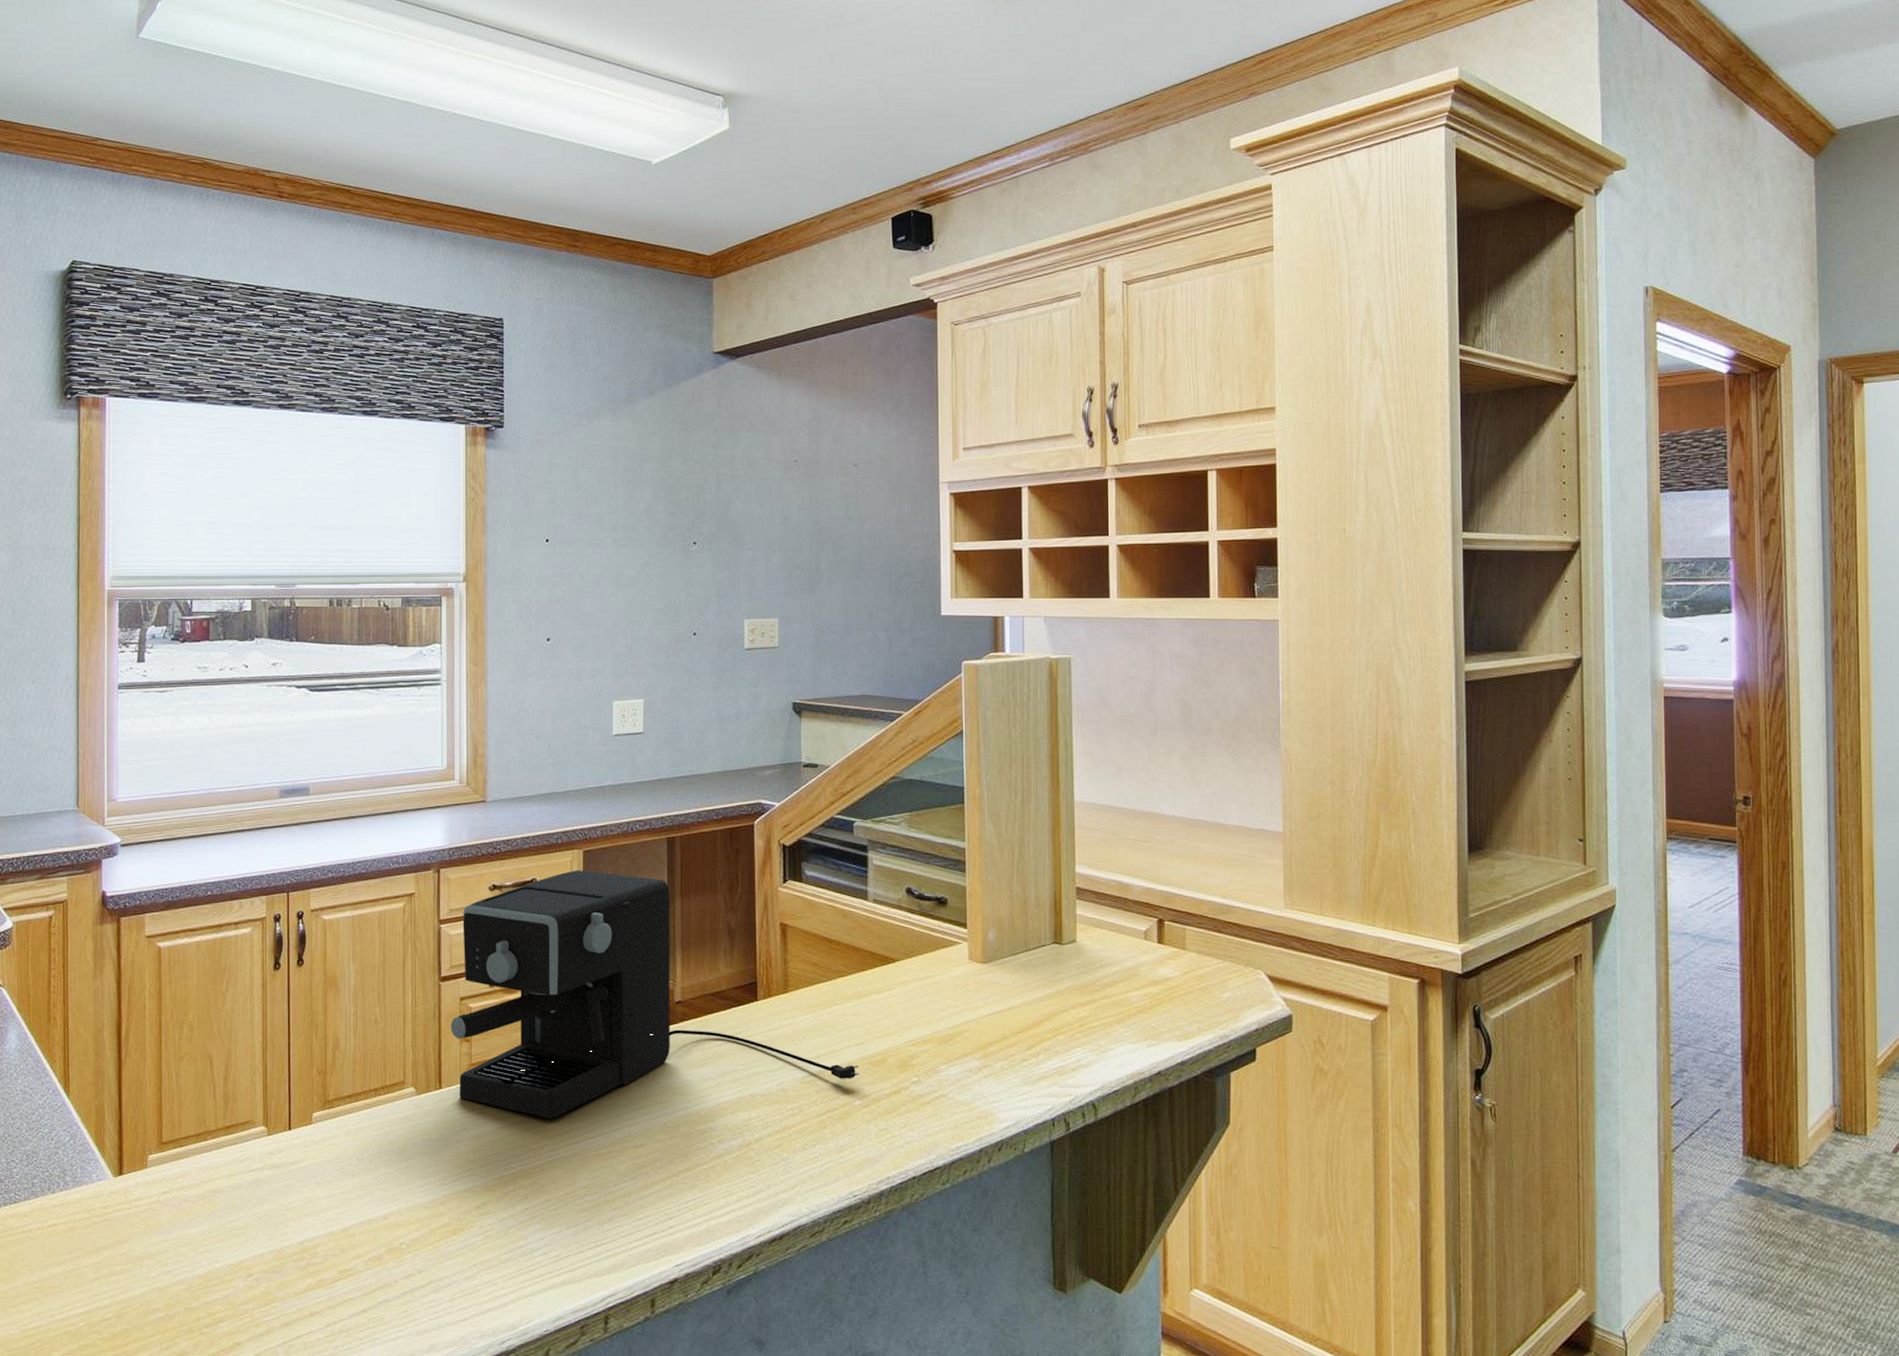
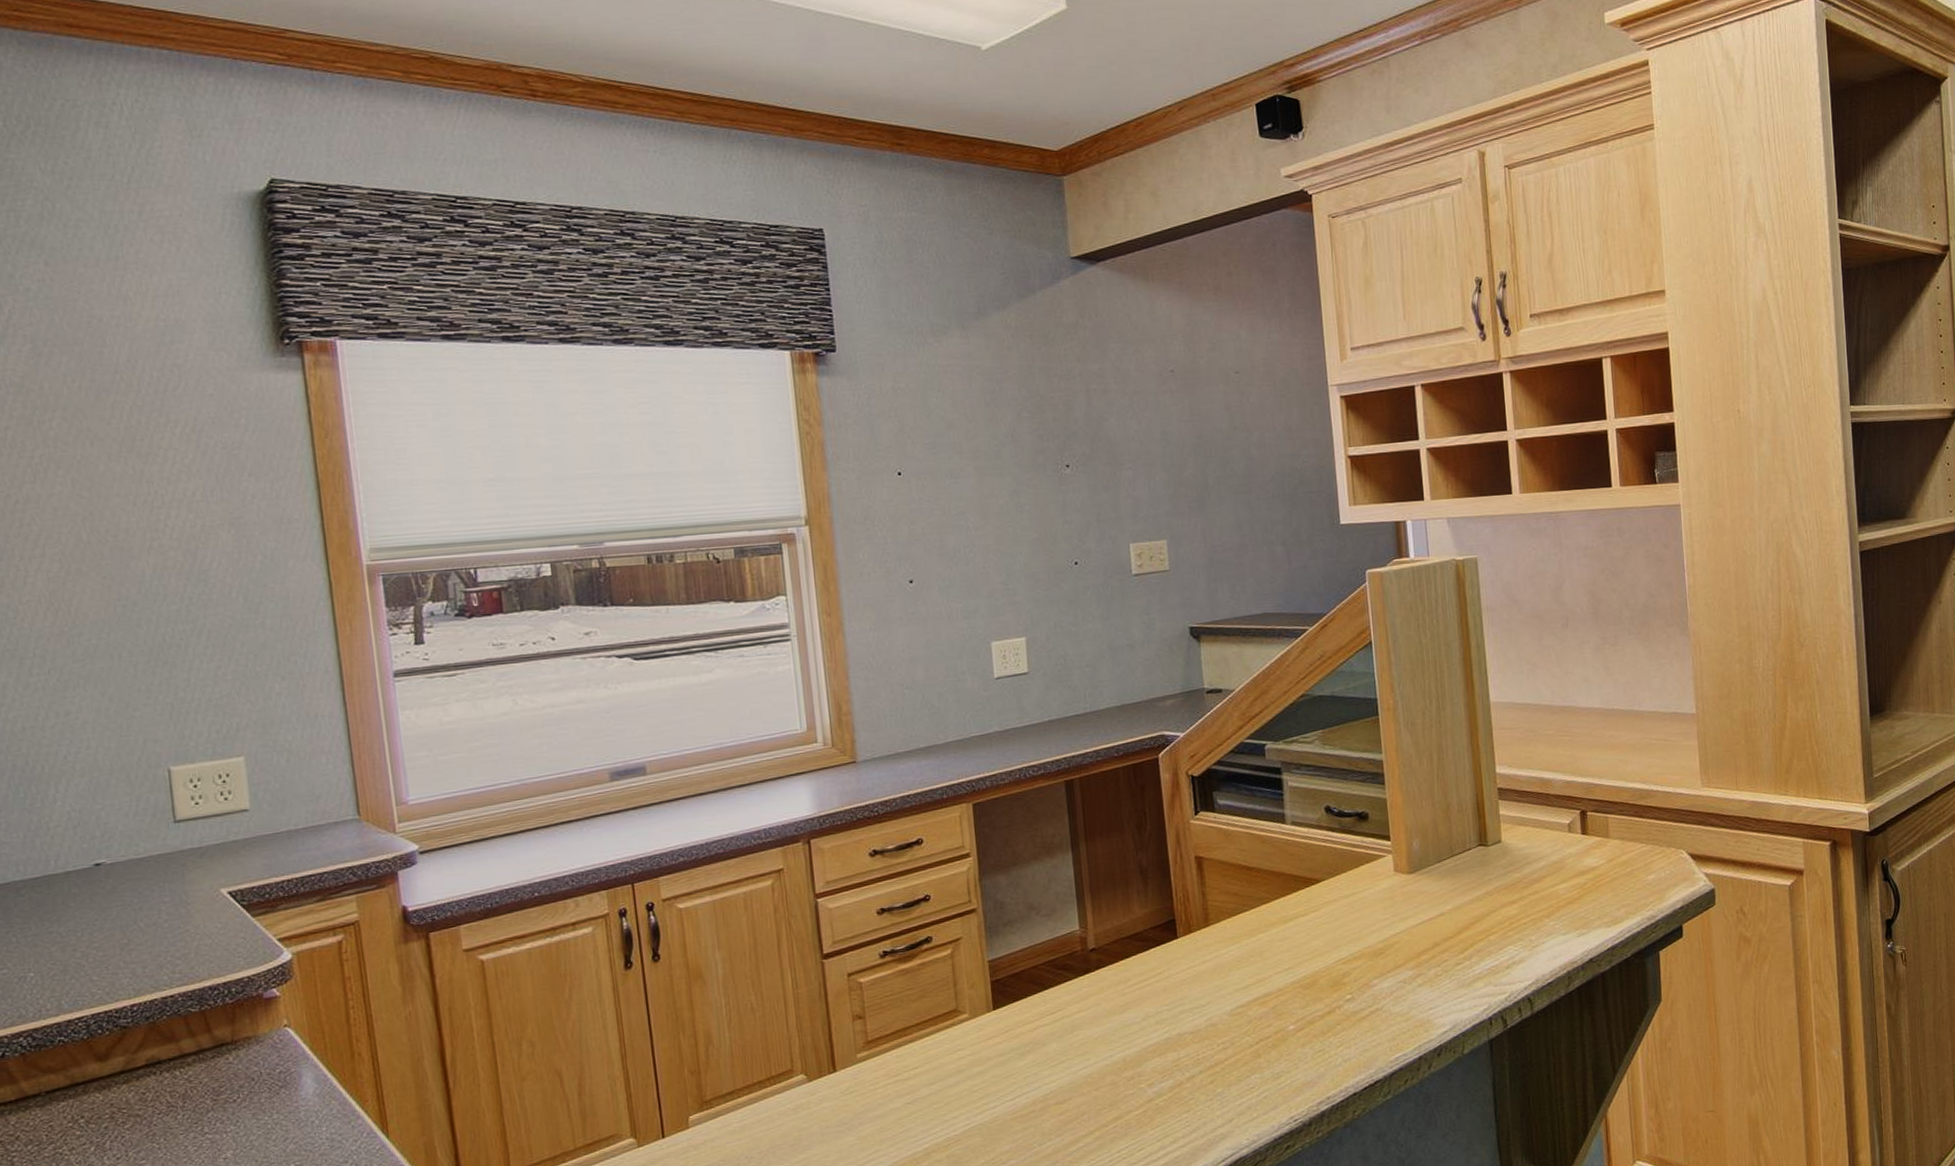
coffee maker: present [450,870,860,1119] -> none [839,824,1291,1087]

